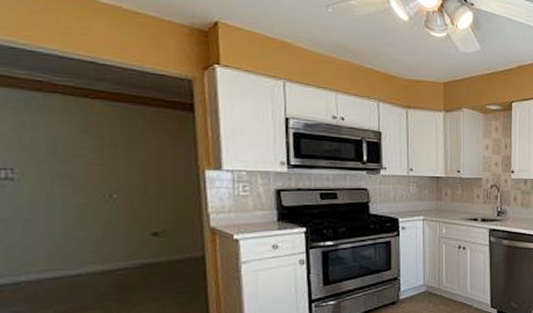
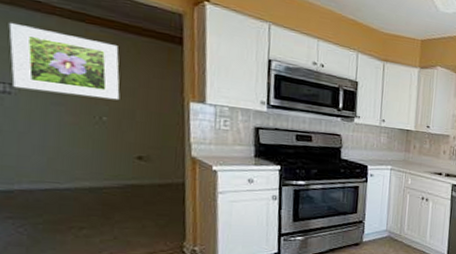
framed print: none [8,106,130,176] -> present [8,23,120,100]

